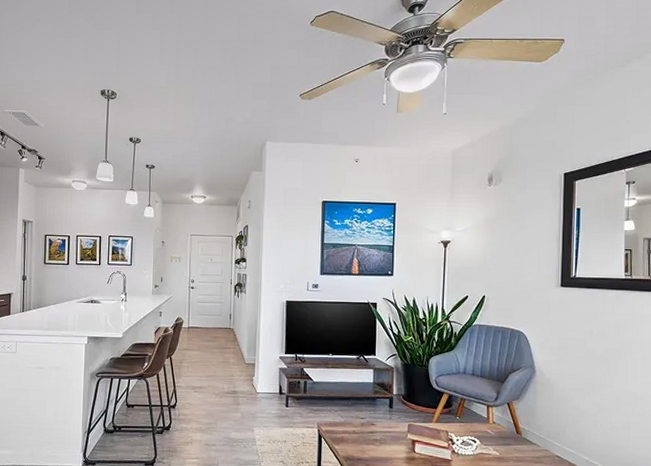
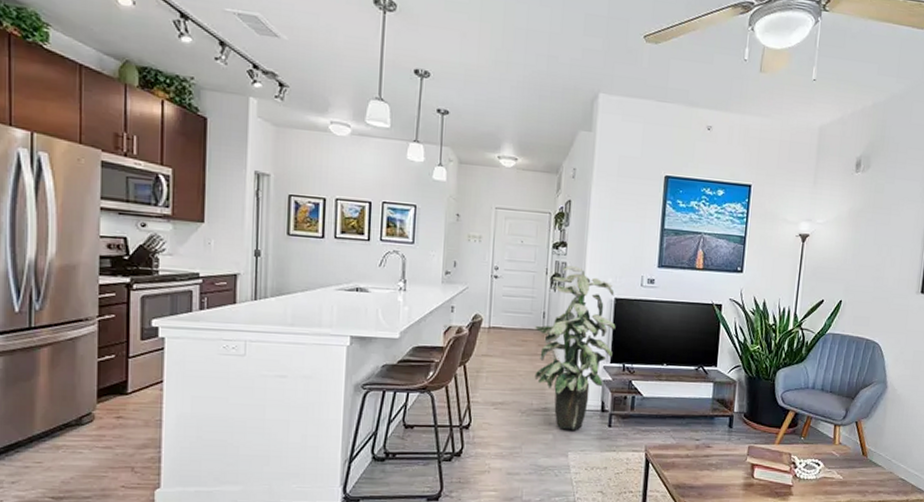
indoor plant: none [224,277,288,410] -> present [534,265,616,430]

